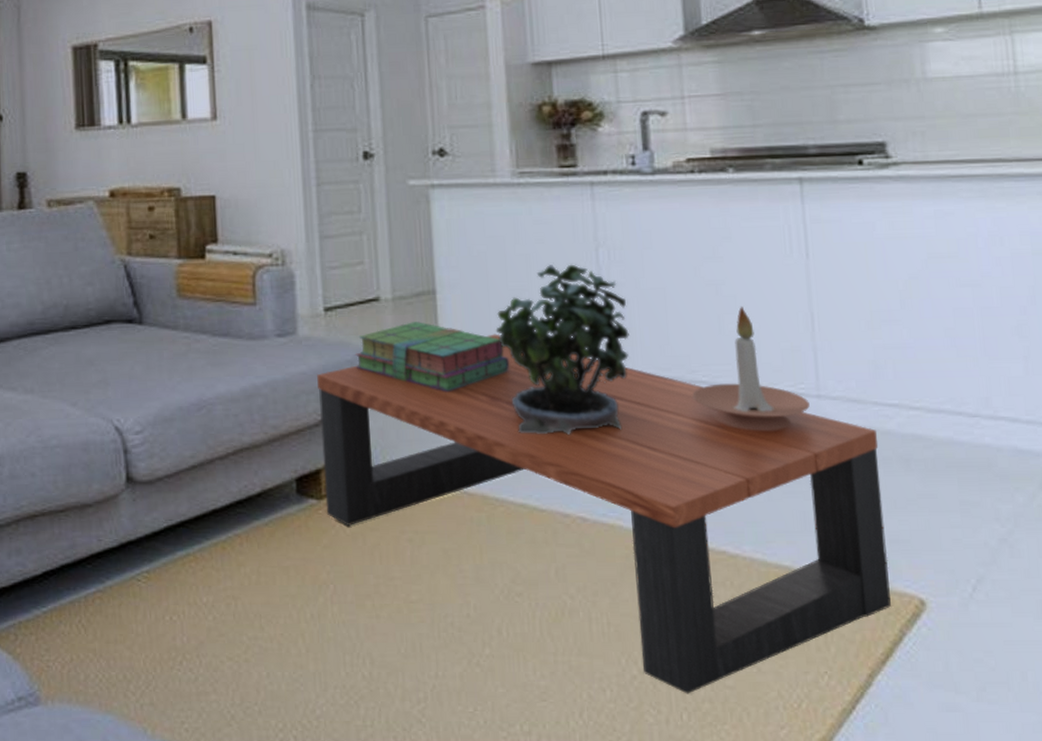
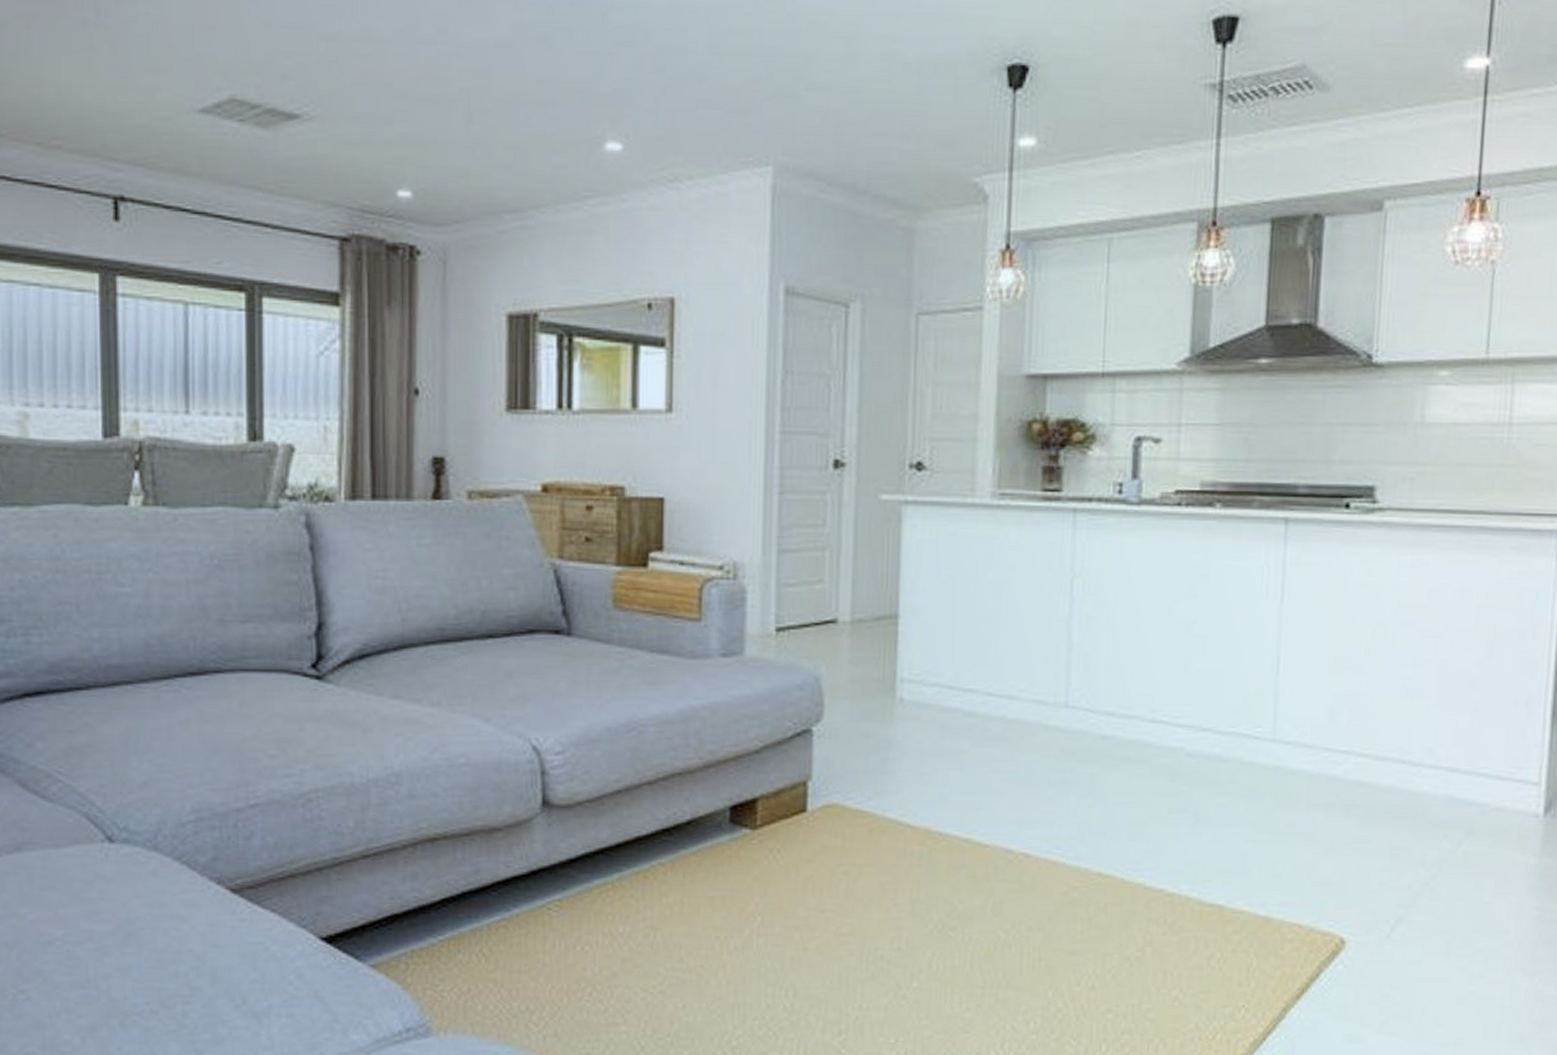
coffee table: present [317,334,891,694] -> none [760,663,1324,1026]
stack of books: present [355,322,510,391] -> none [805,647,969,722]
potted plant: present [495,264,629,436] -> none [957,594,1095,771]
candle holder: present [692,306,810,431] -> none [1150,646,1264,773]

